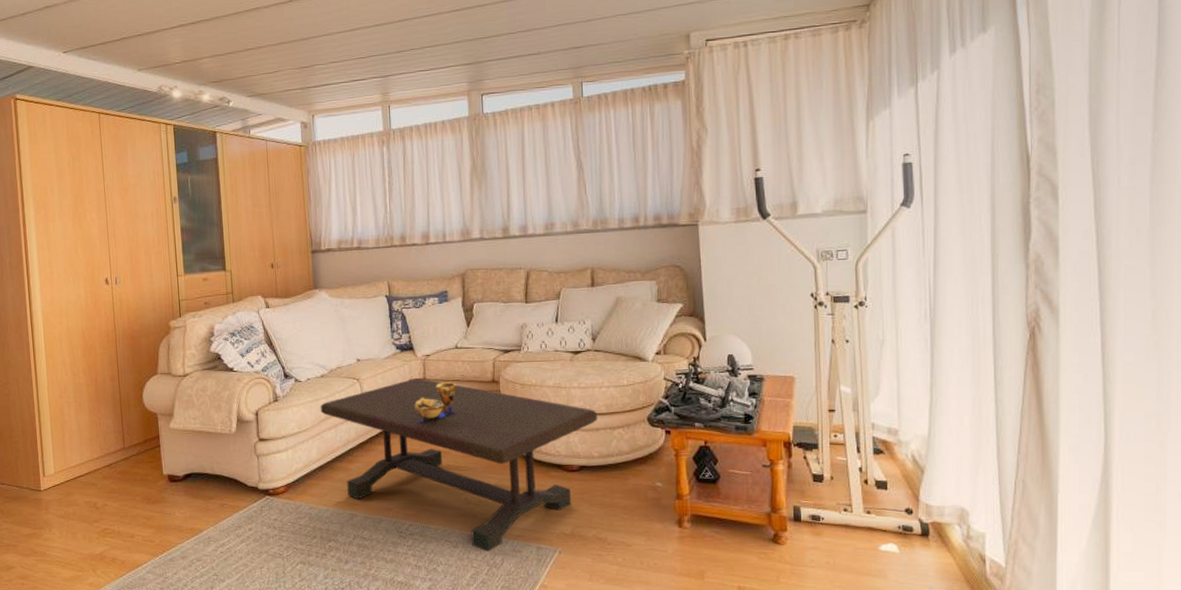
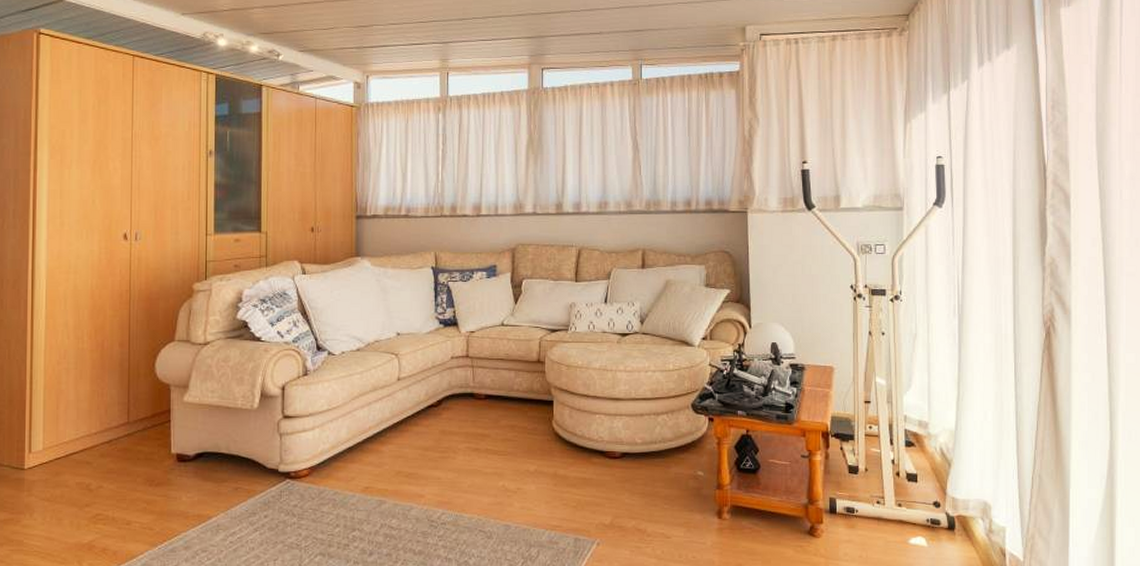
coffee table: present [320,377,597,552] -> none [353,355,642,543]
decorative bowl: present [414,382,457,423] -> none [455,361,500,403]

